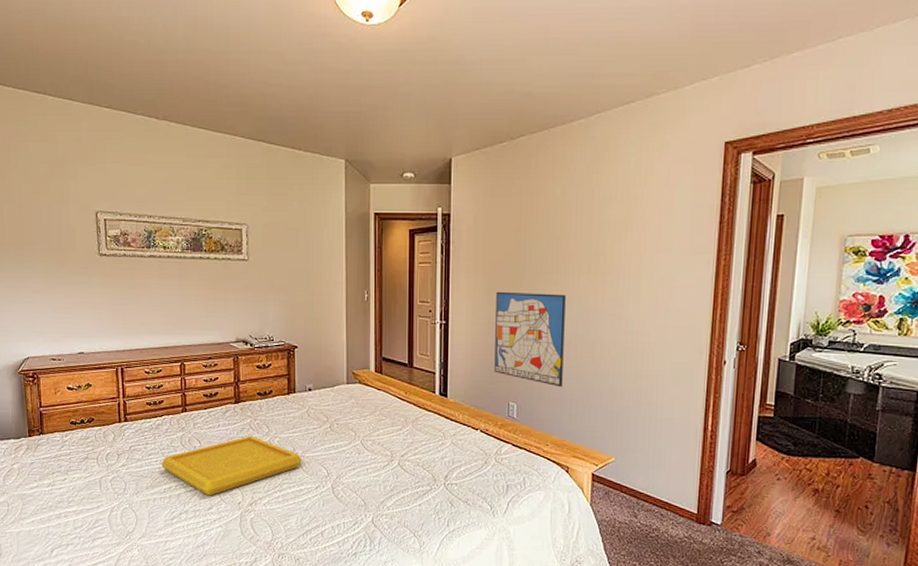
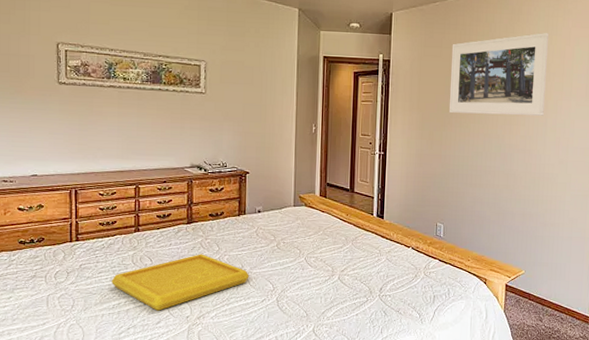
wall art: present [494,291,566,387] -> none [425,127,486,211]
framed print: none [520,172,642,274] -> present [448,33,548,116]

